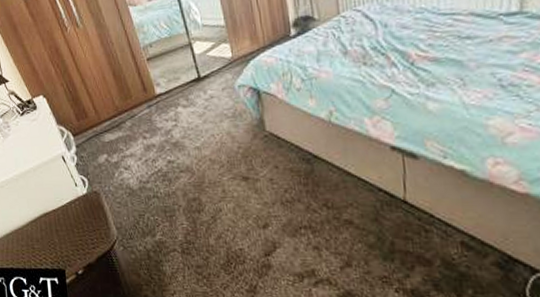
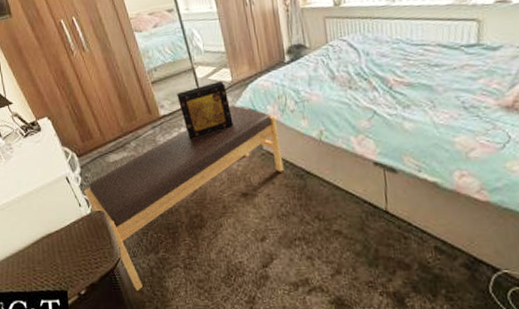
bench: none [80,83,289,274] -> present [84,105,284,292]
decorative box: none [173,56,234,119] -> present [177,80,233,139]

